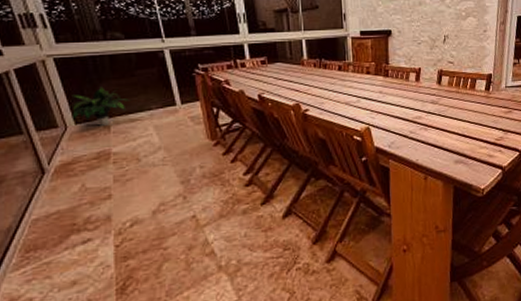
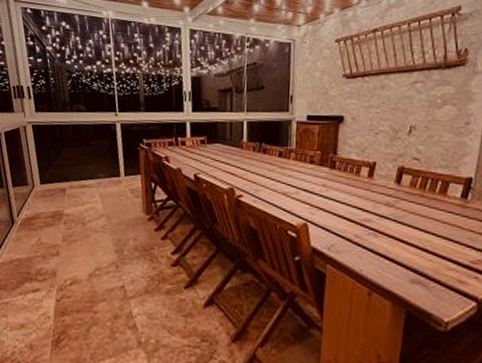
potted plant: present [68,86,133,126] -> none [37,153,86,188]

